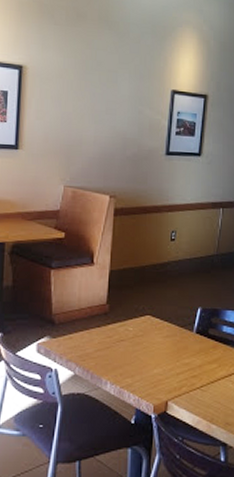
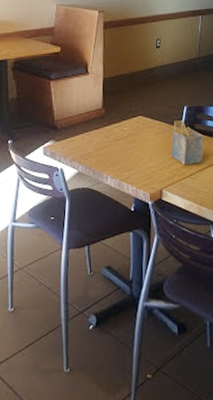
napkin holder: none [179,322,218,374] -> present [170,119,204,165]

